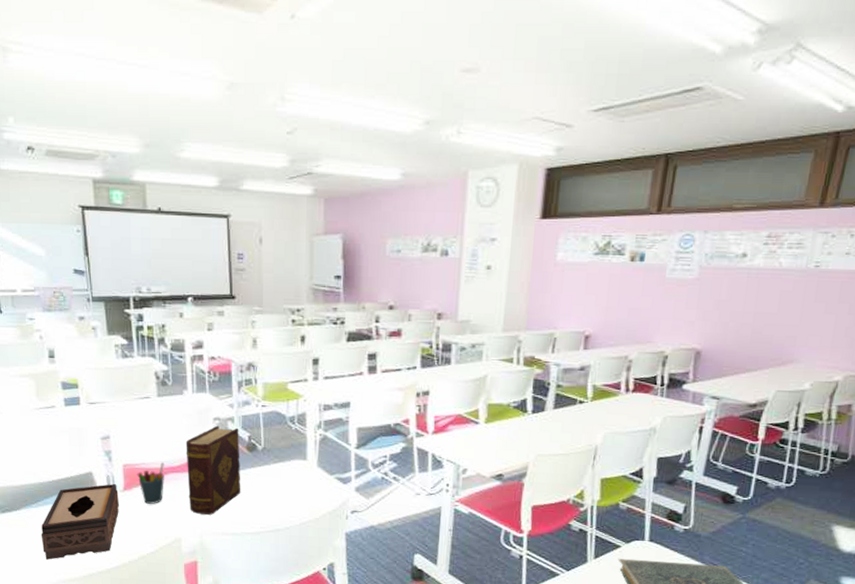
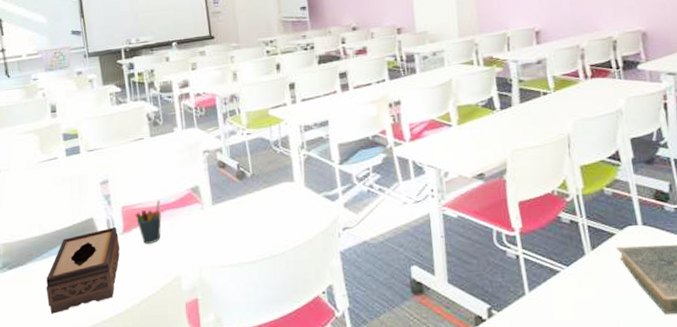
diary: present [185,425,241,515] -> none [179,157,235,249]

